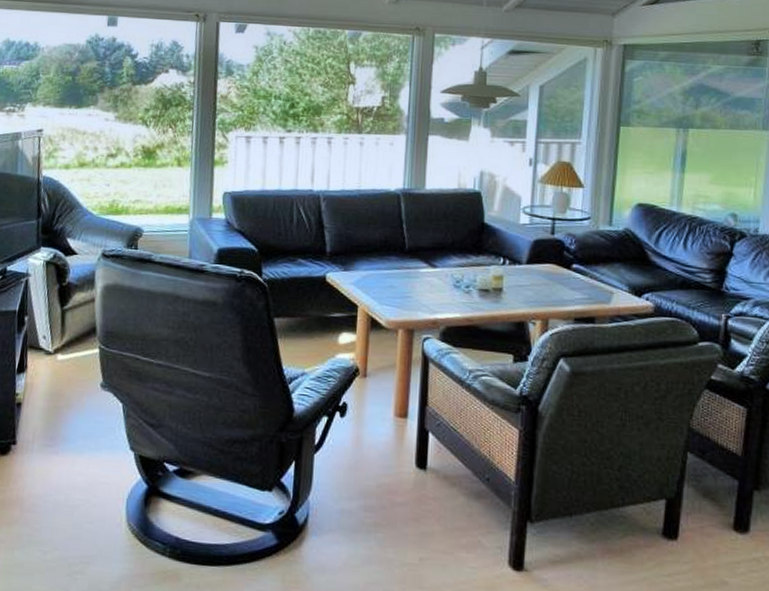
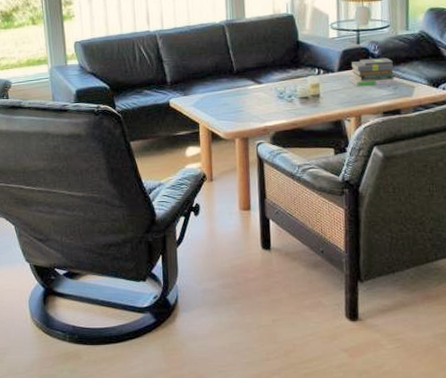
books: none [537,253,592,287] -> present [348,57,395,87]

